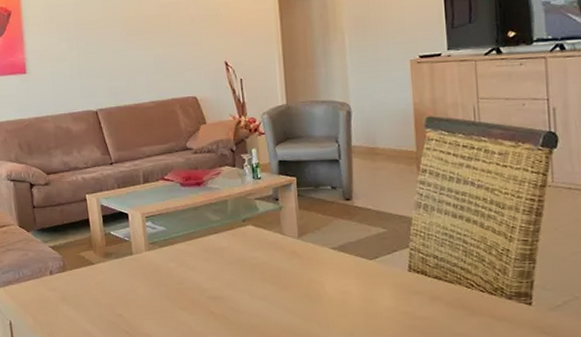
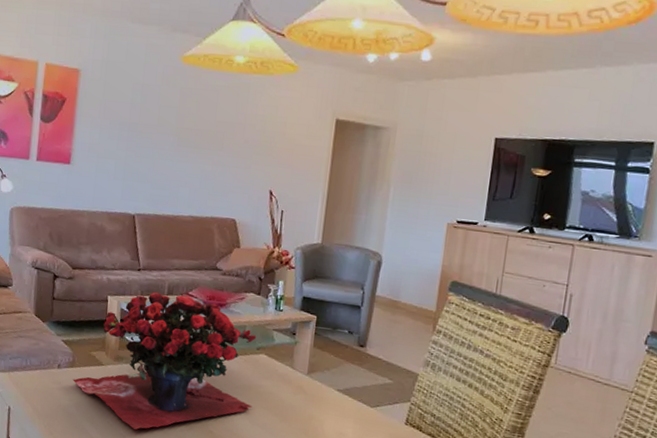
flower arrangement: none [67,179,249,323] -> present [73,291,257,430]

